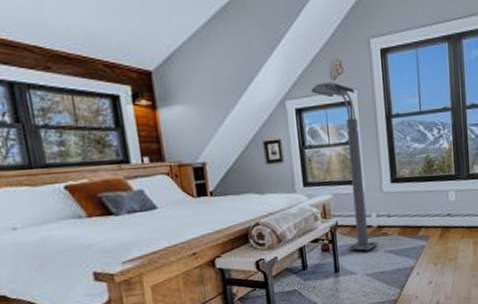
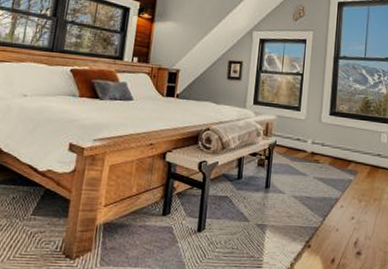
floor lamp: present [310,82,379,252] -> none [275,21,312,175]

